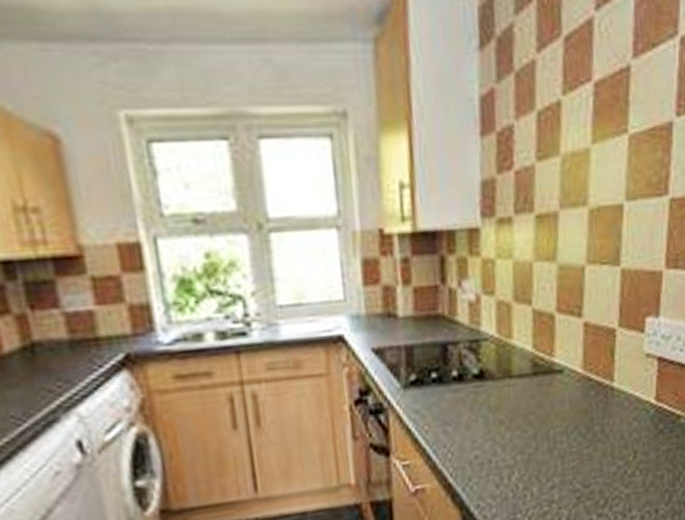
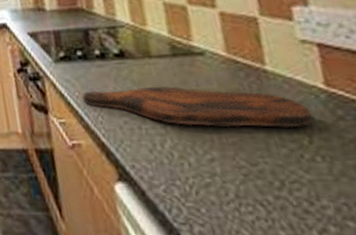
cutting board: none [432,410,641,454] -> present [82,85,314,128]

